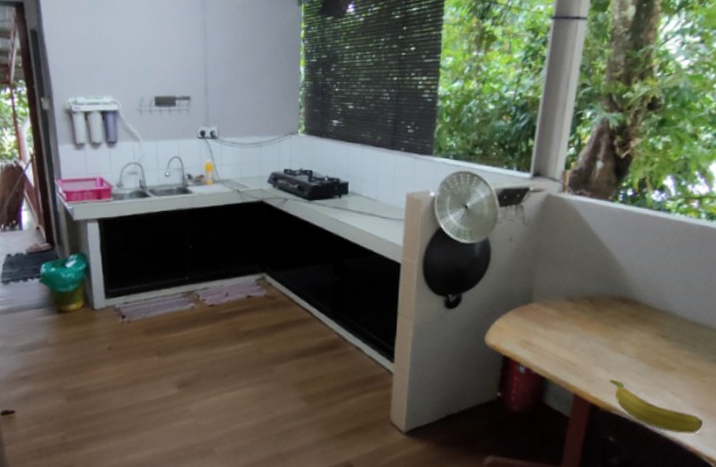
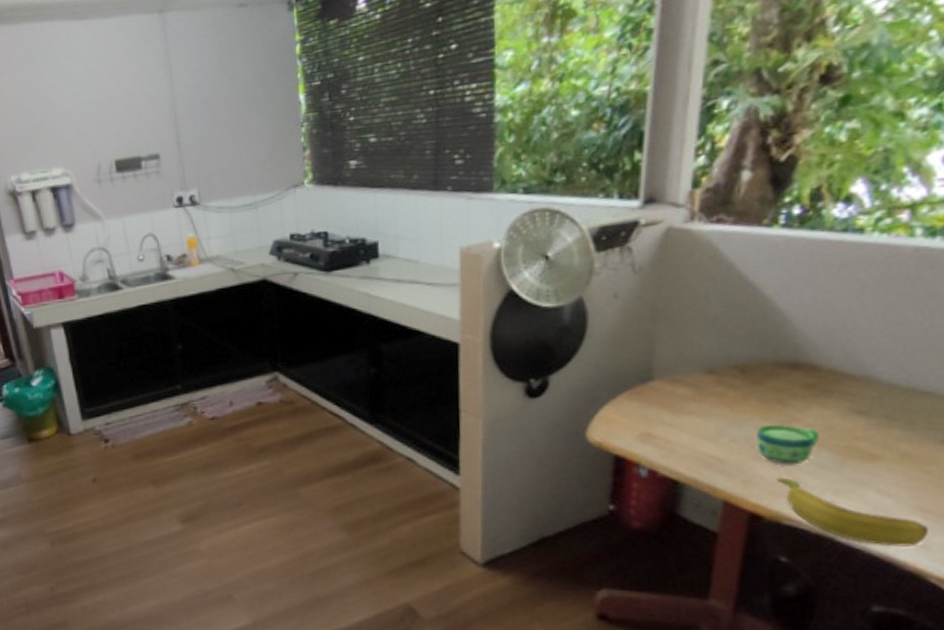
cup: none [598,340,638,371] -> present [757,424,820,465]

